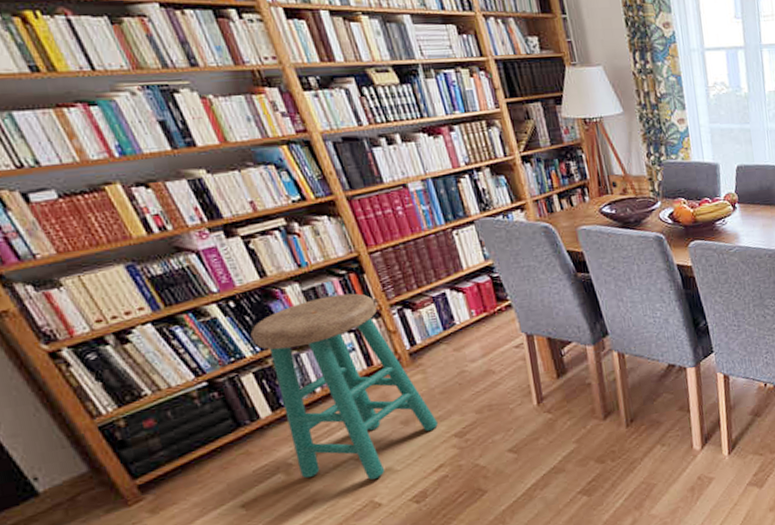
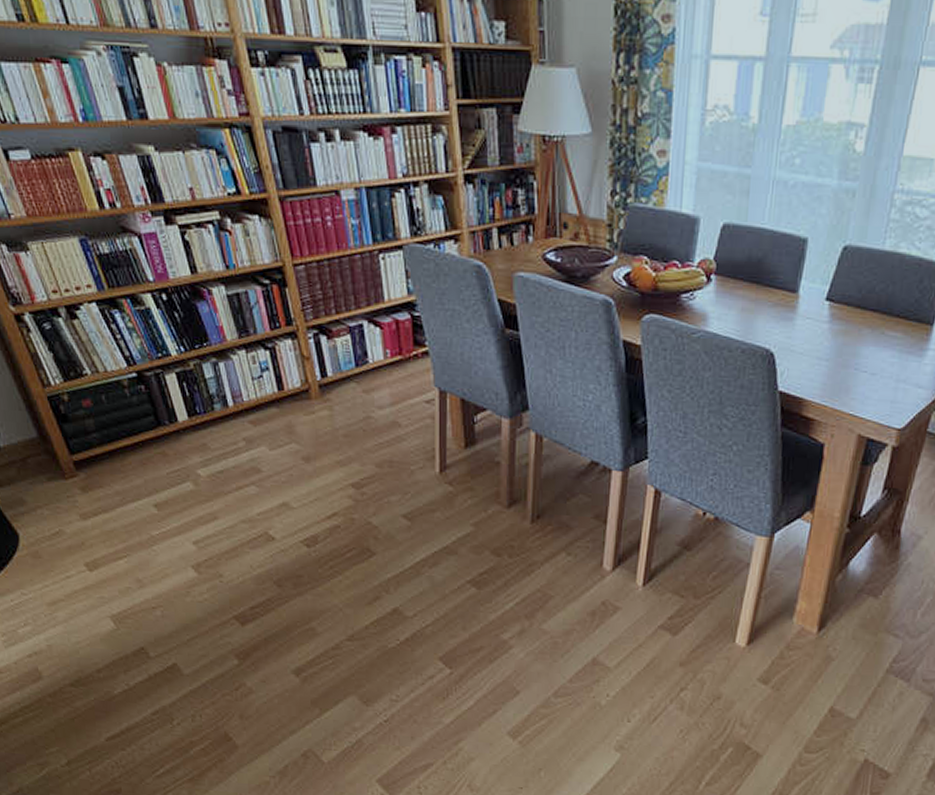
stool: present [250,293,439,480] -> none [177,305,338,511]

